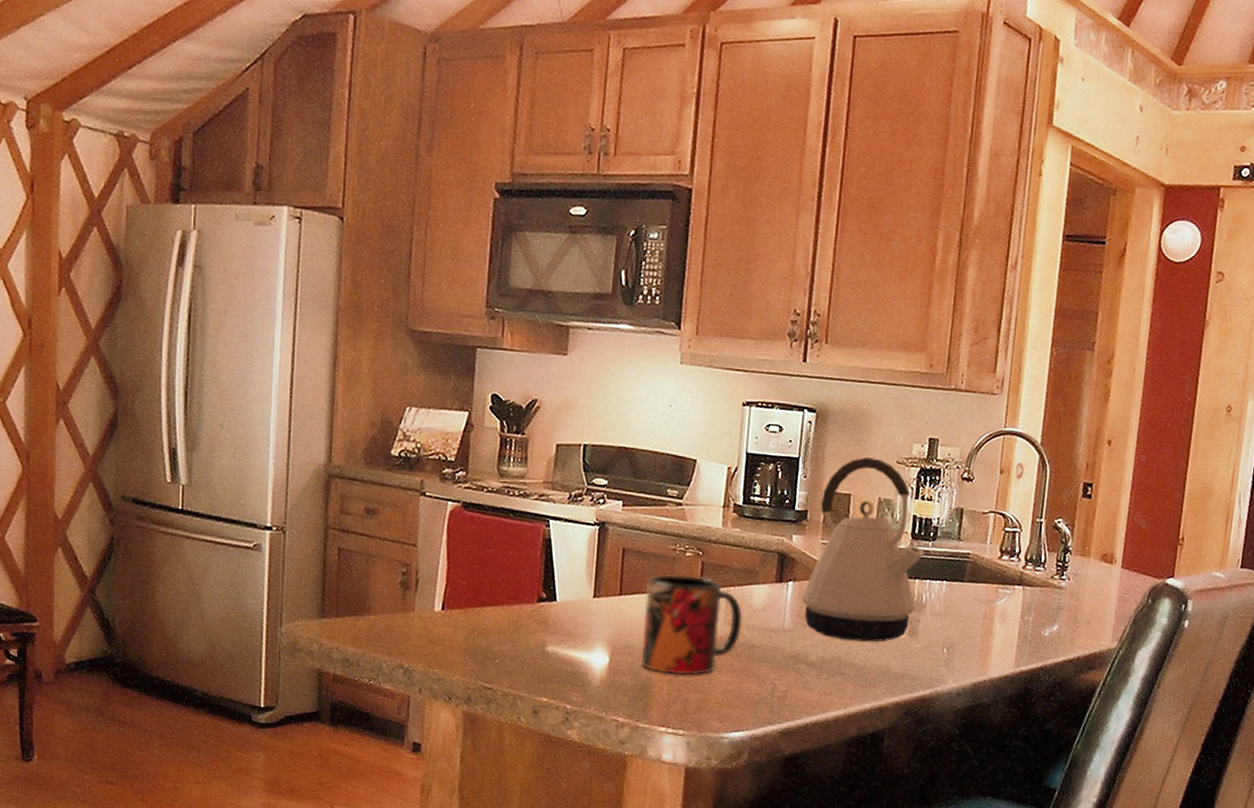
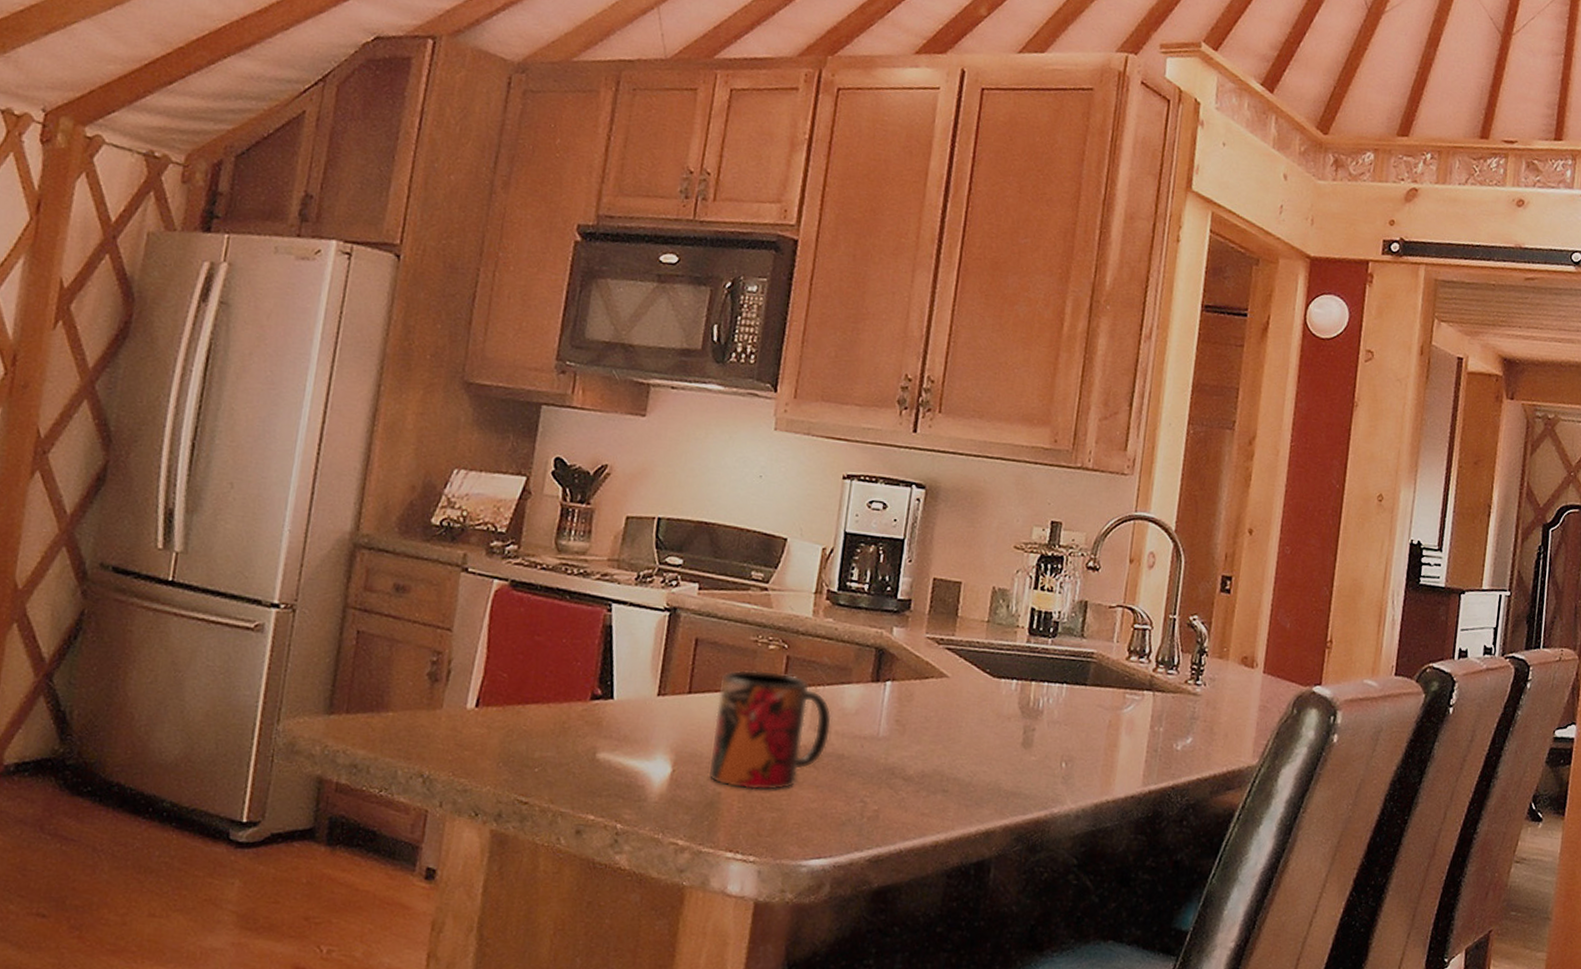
kettle: present [801,457,924,642] -> none [900,541,1042,754]

